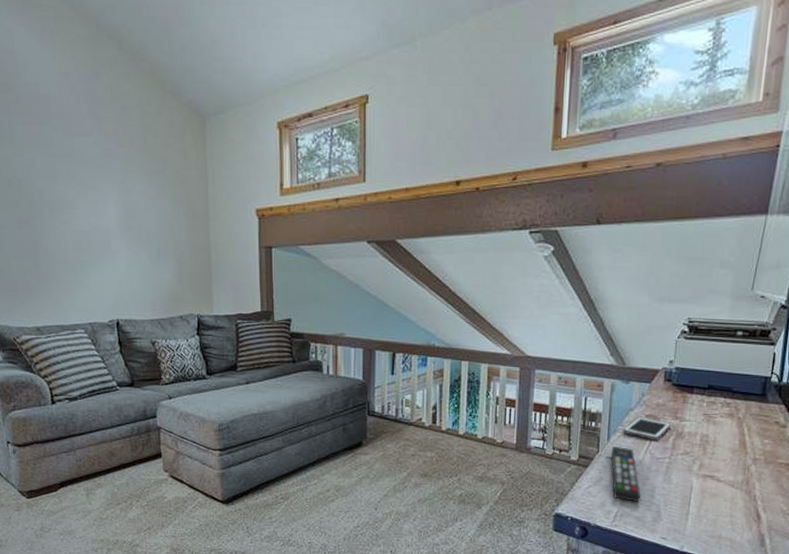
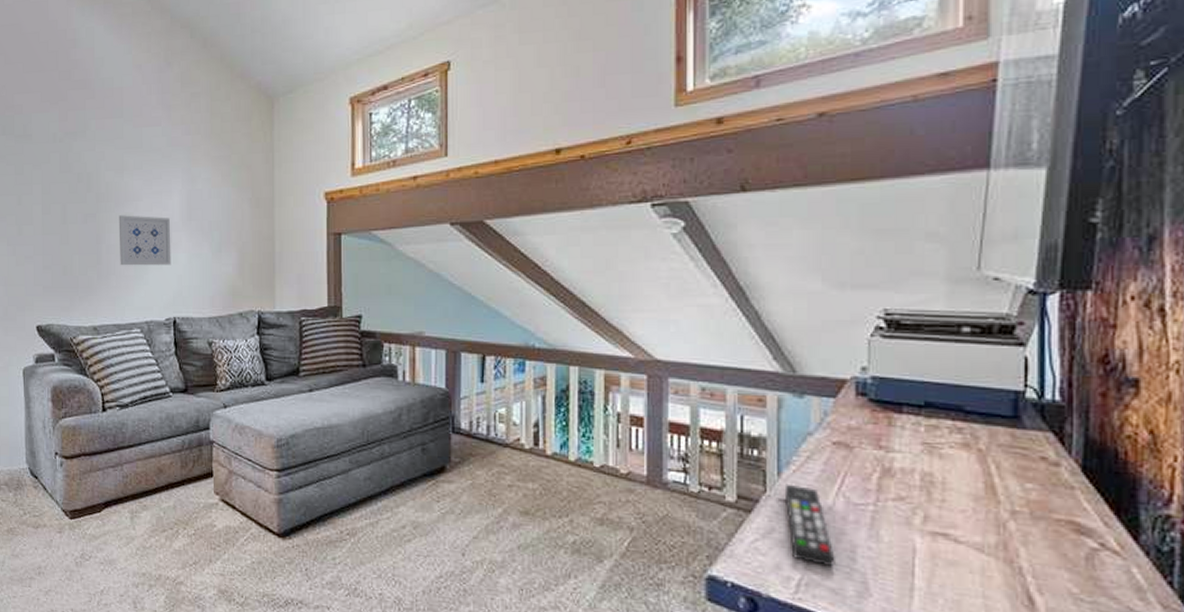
wall art: none [54,222,112,272] -> present [118,215,171,266]
cell phone: present [623,416,671,441] -> none [800,443,872,479]

